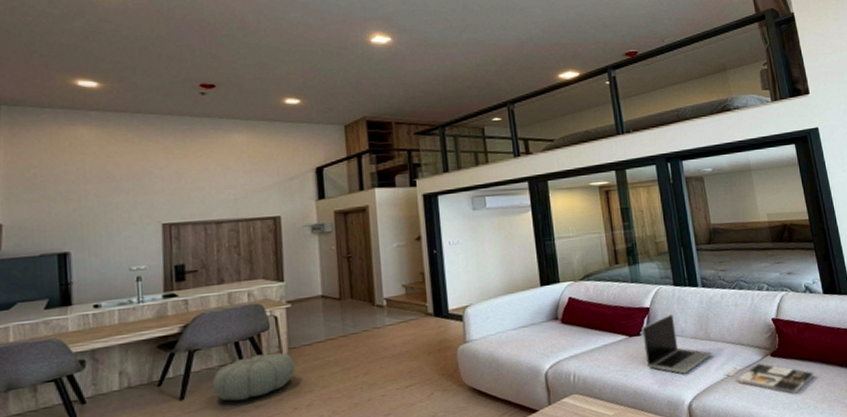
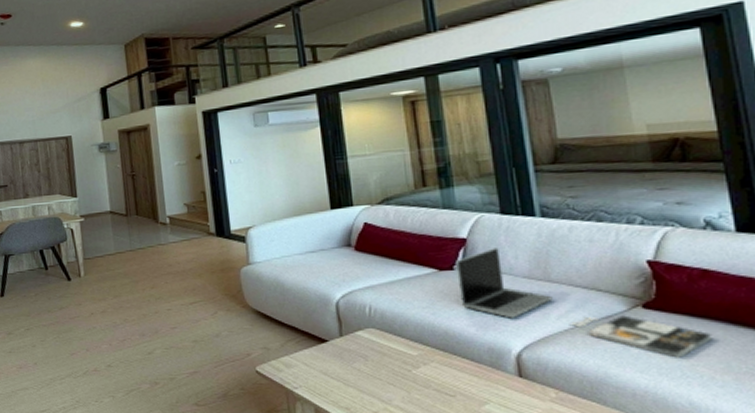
pouf: present [212,352,295,401] -> none [24,262,90,302]

